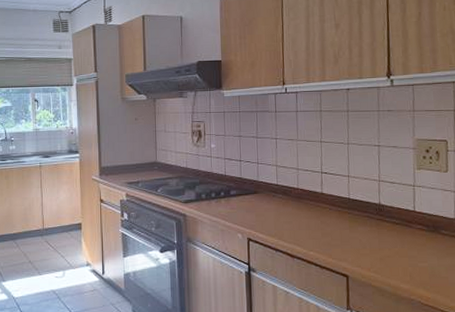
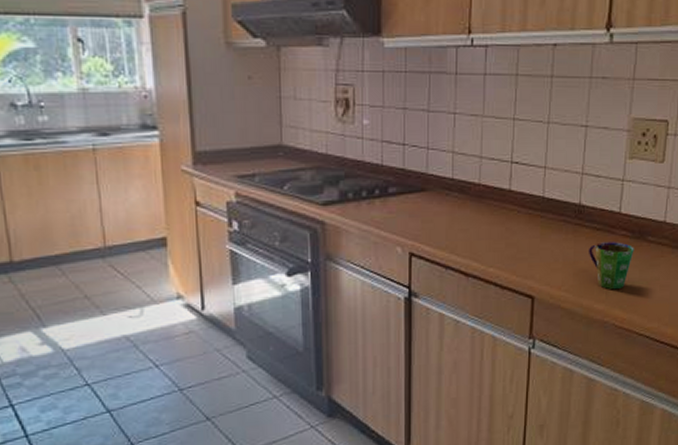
cup: none [391,234,431,273] -> present [589,242,634,290]

